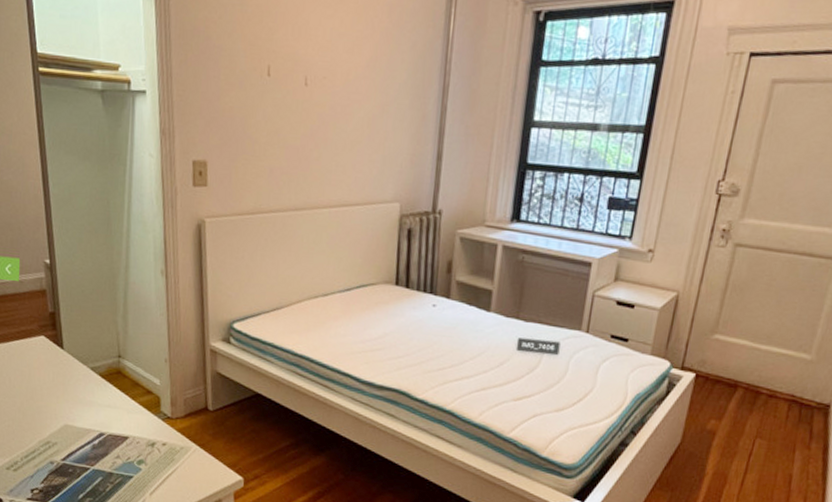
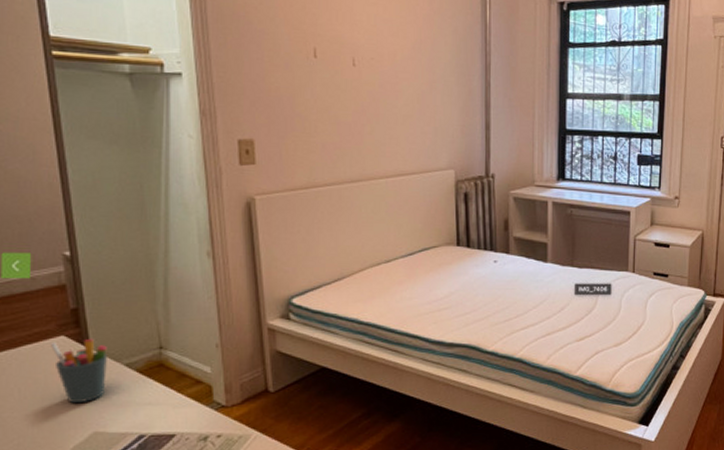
pen holder: none [34,340,77,398] -> present [51,338,107,404]

